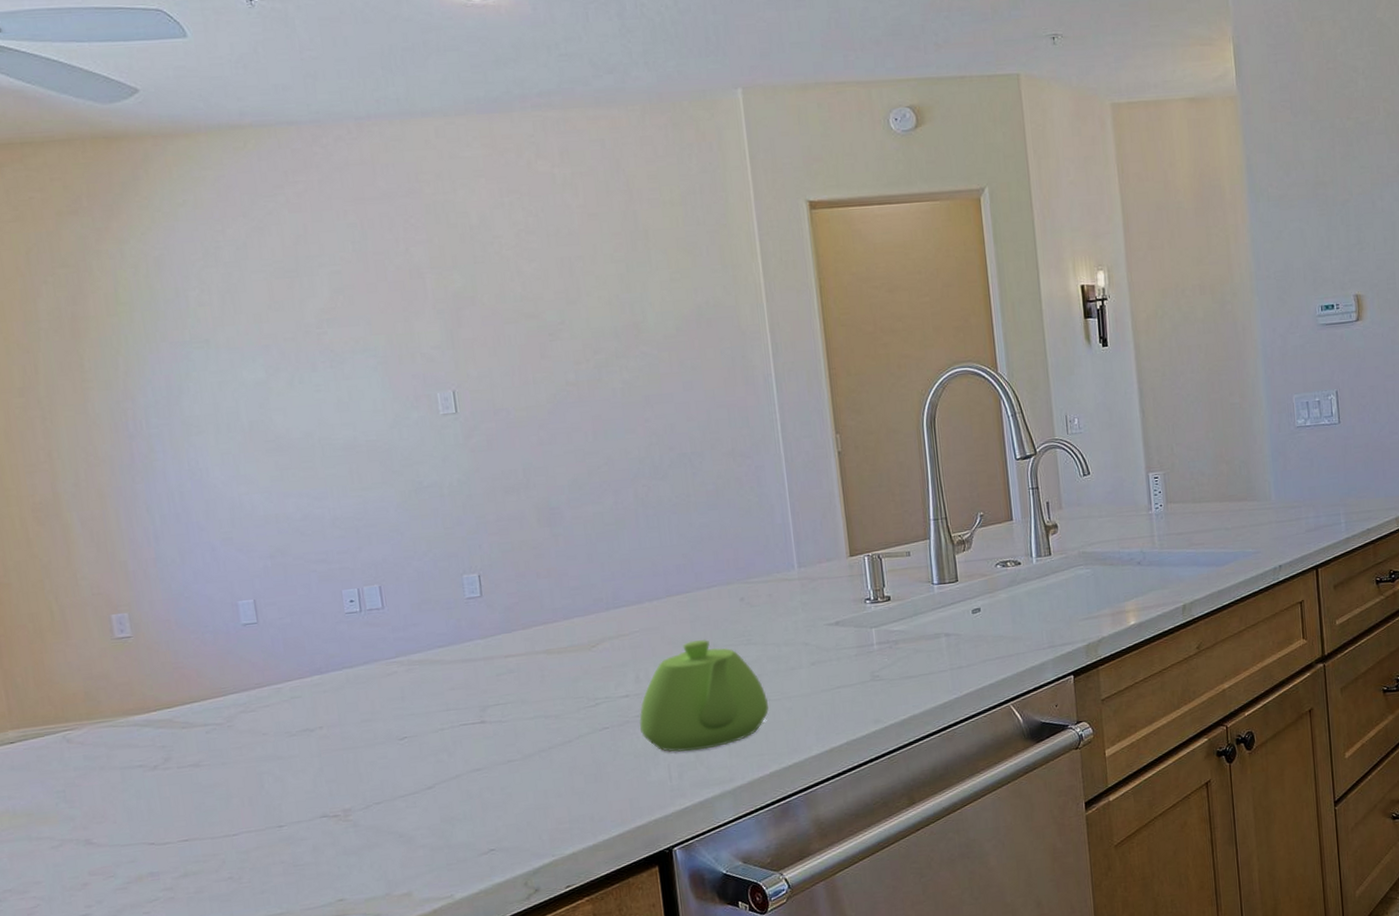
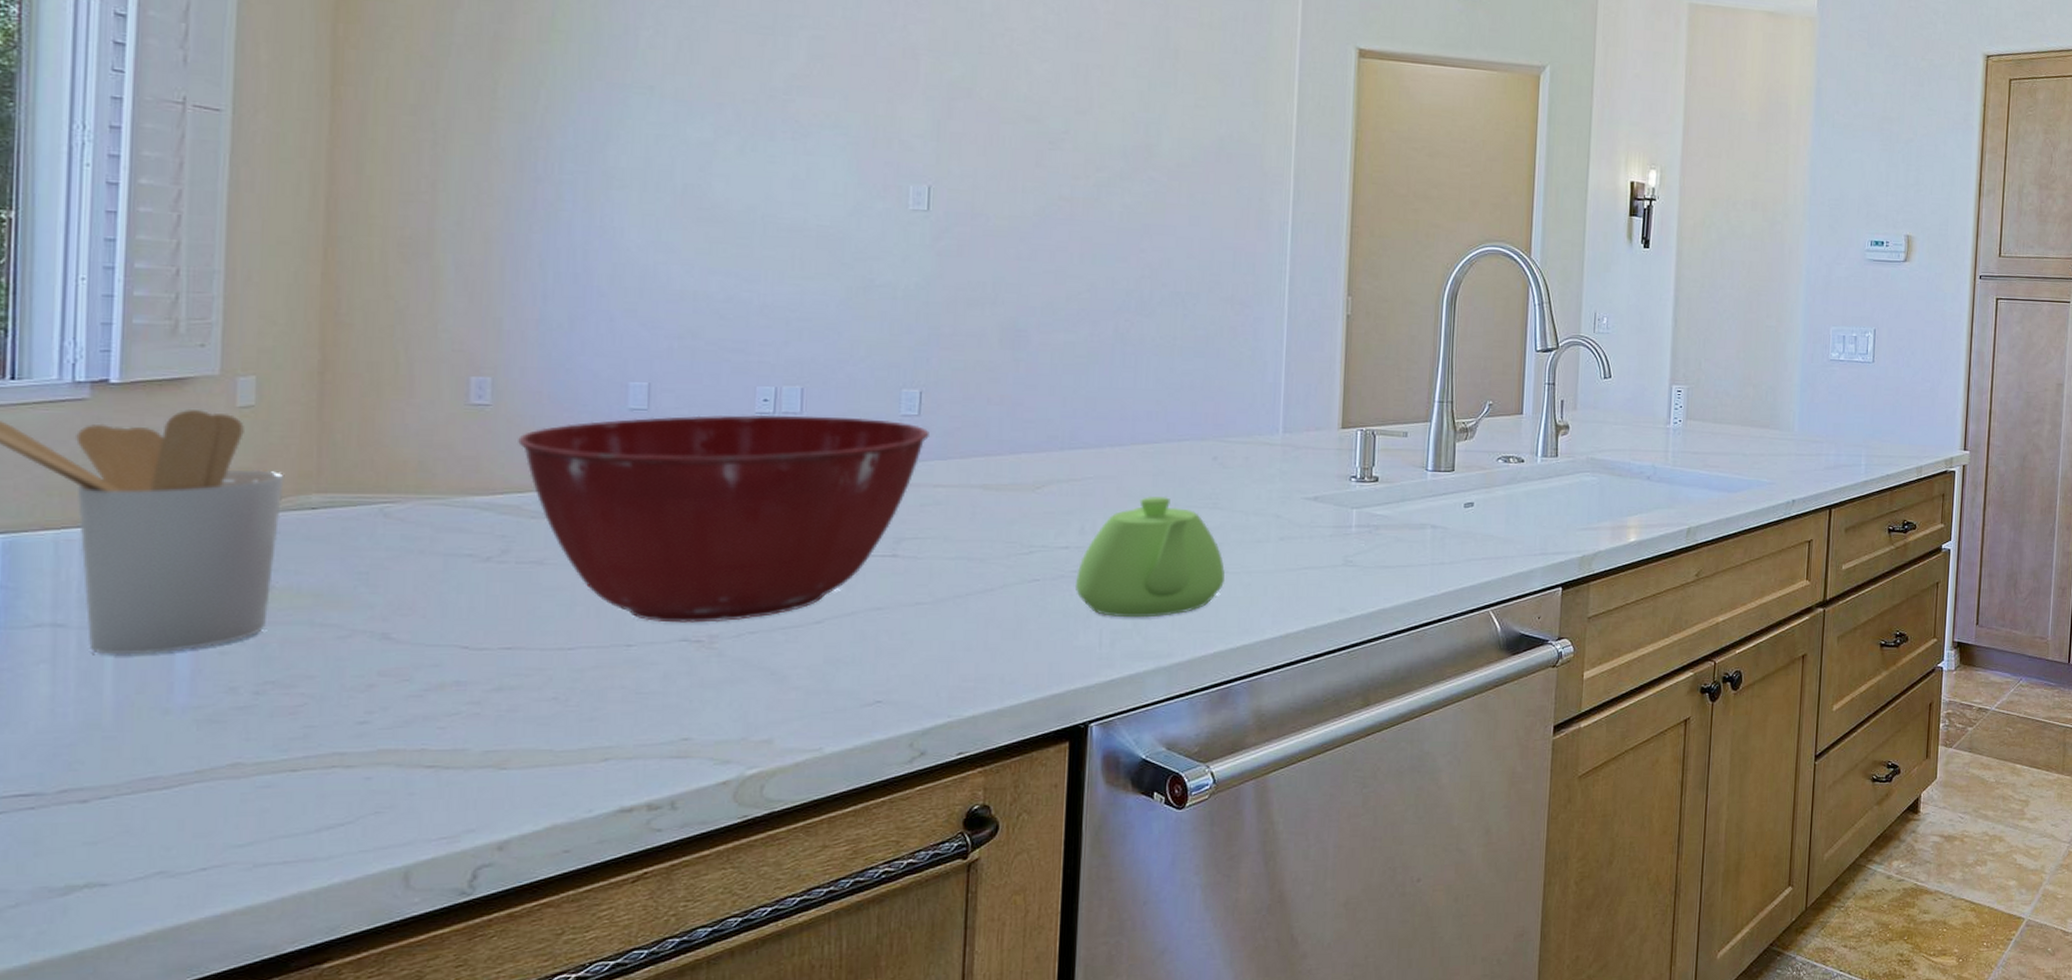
mixing bowl: none [159,604,493,804] -> present [518,414,929,623]

